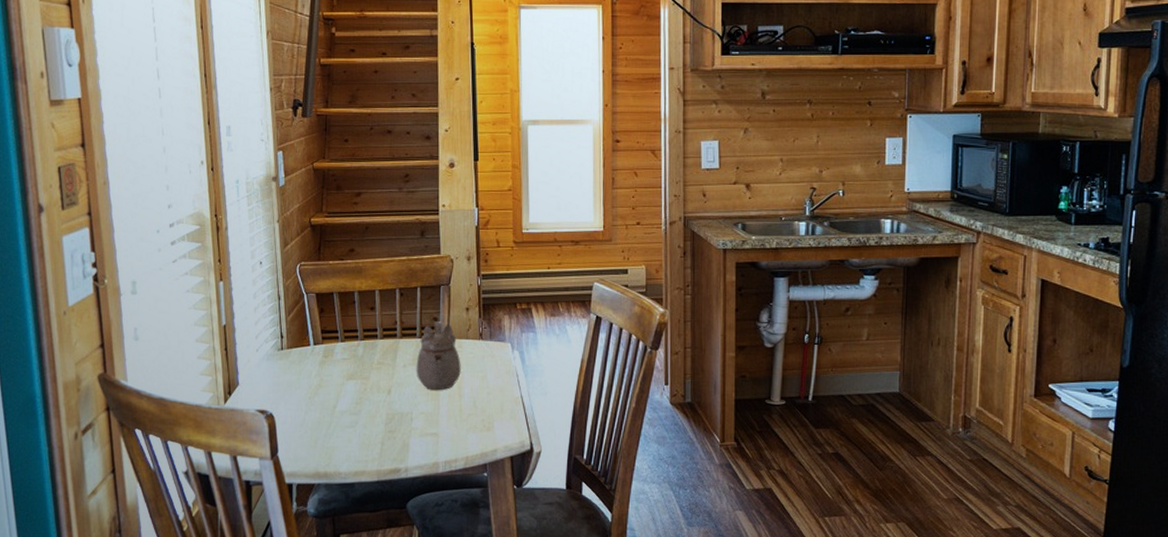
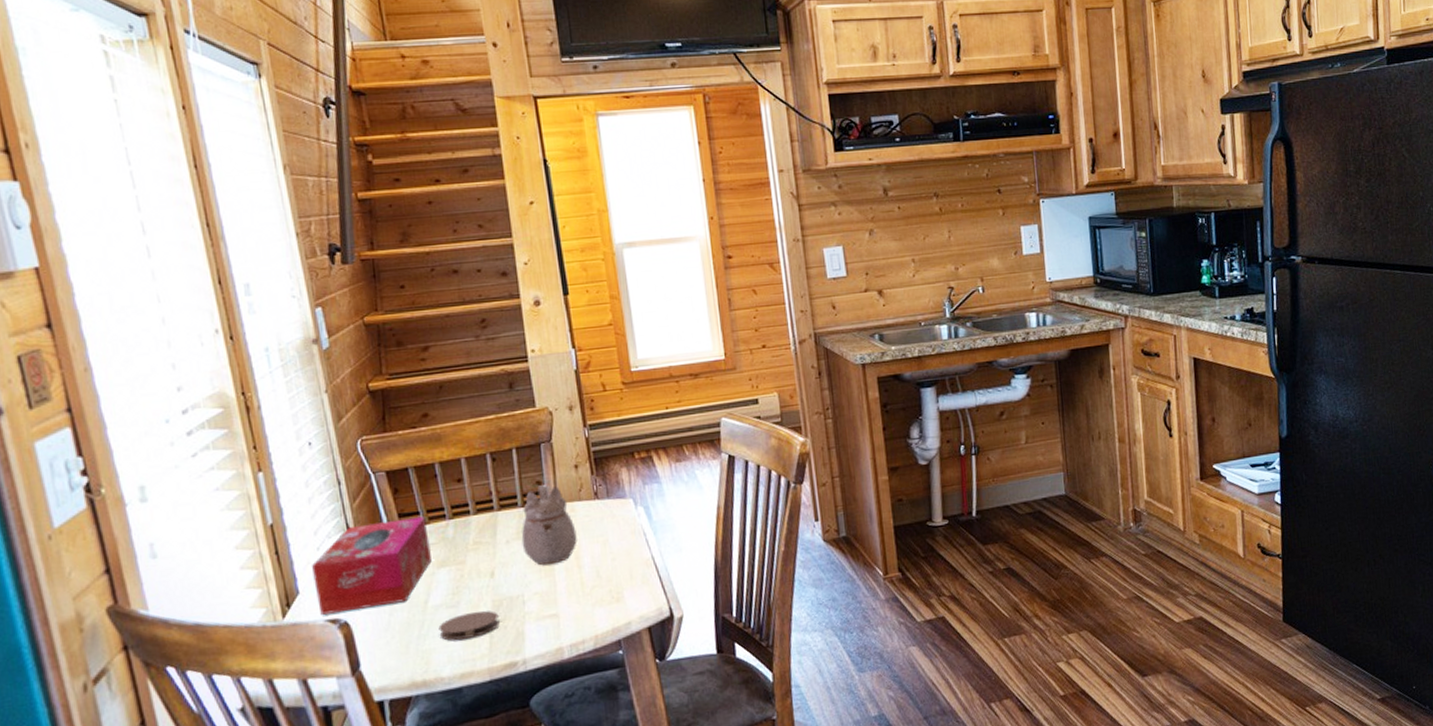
tissue box: none [251,335,343,405] -> present [312,516,432,615]
coaster: none [342,421,390,443] -> present [438,611,500,641]

